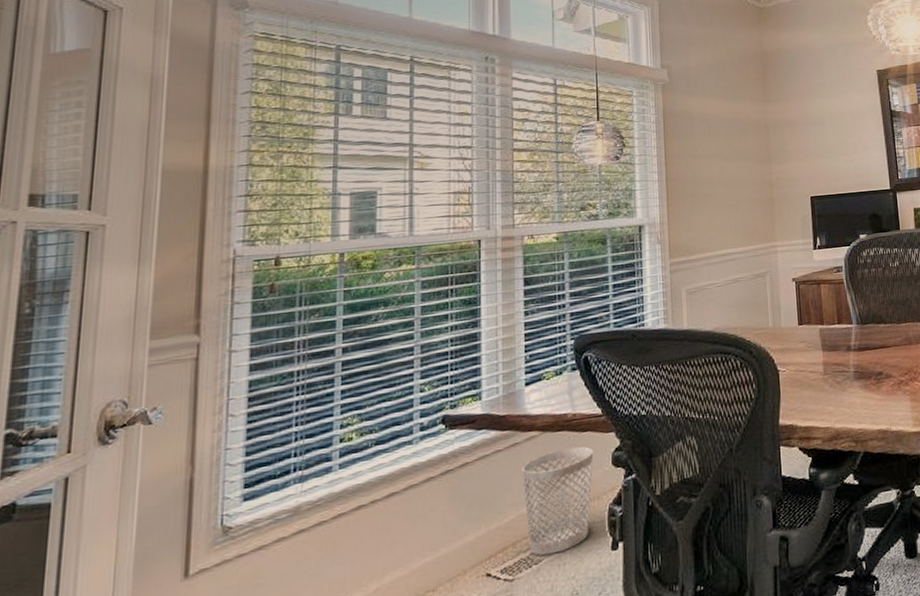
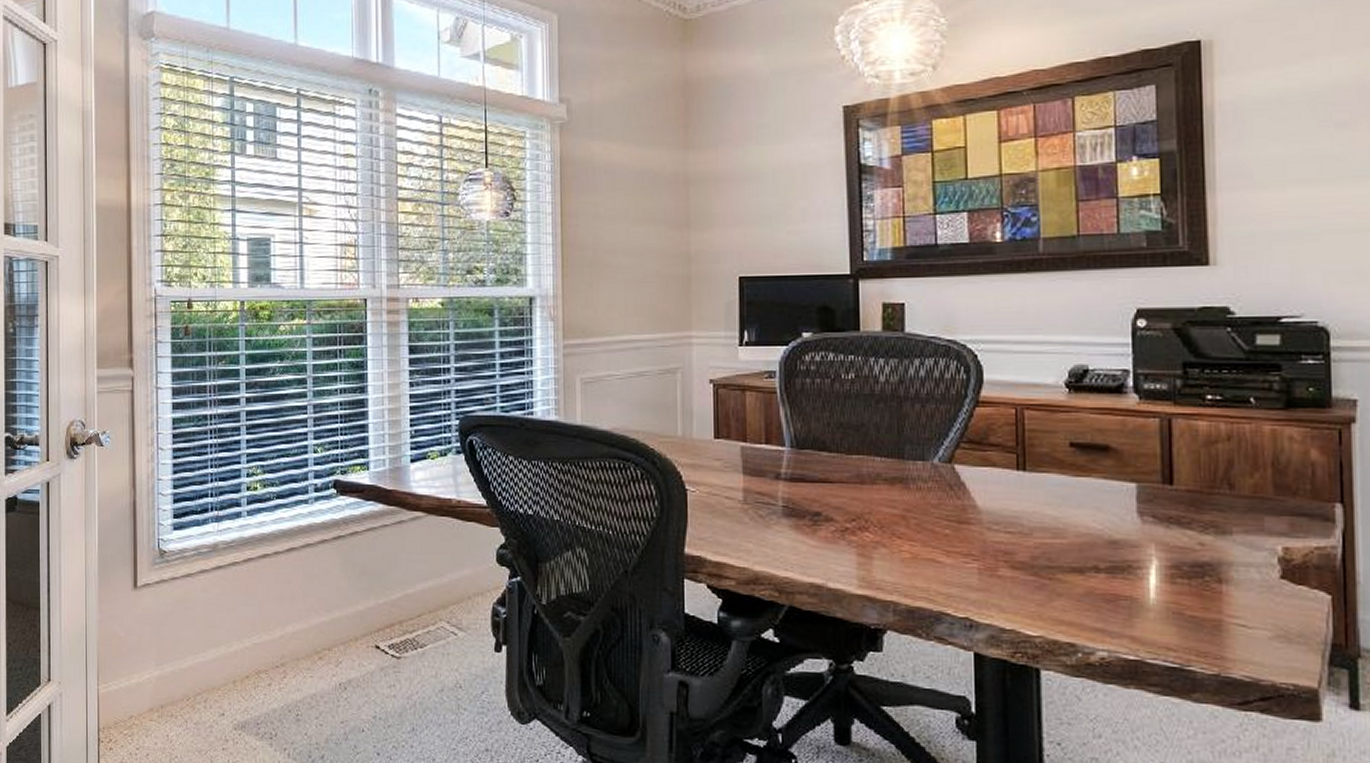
wastebasket: present [522,446,594,556] -> none [407,535,478,642]

